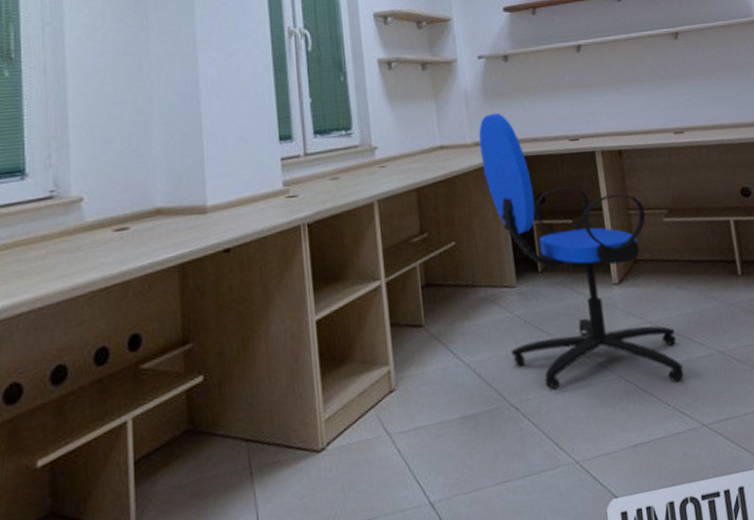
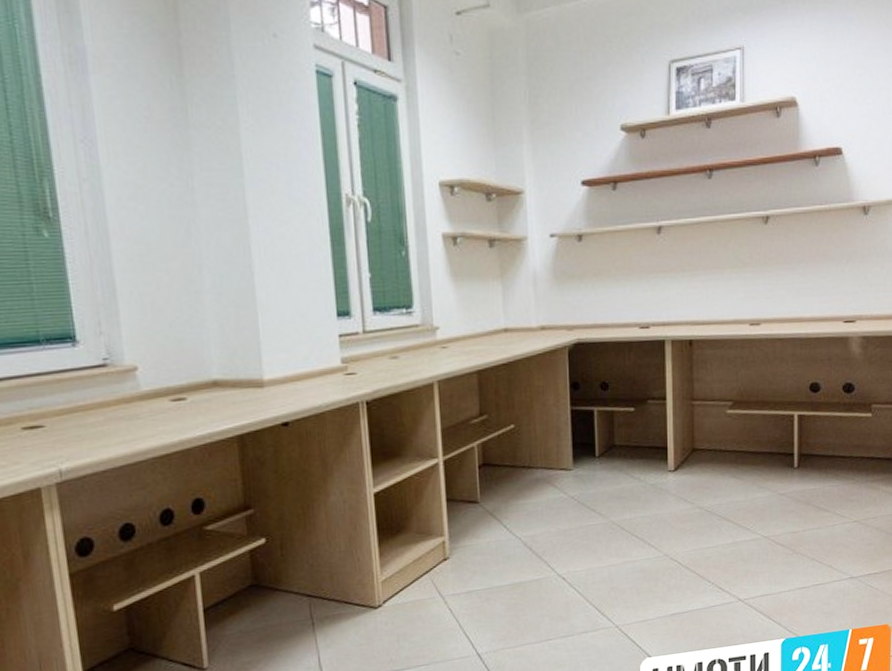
office chair: present [478,112,684,389] -> none [545,296,728,564]

